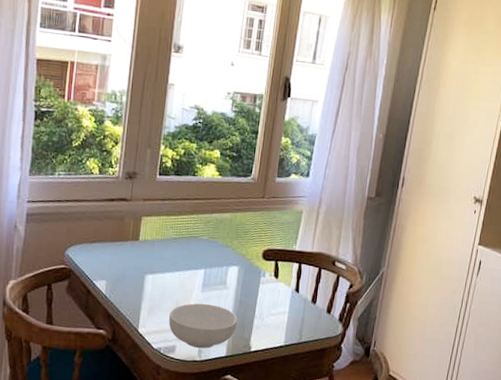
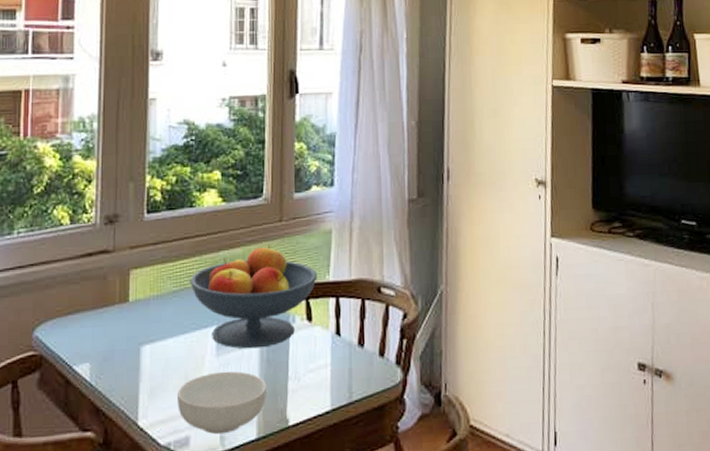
fruit bowl: none [187,214,287,292] -> present [190,244,317,349]

